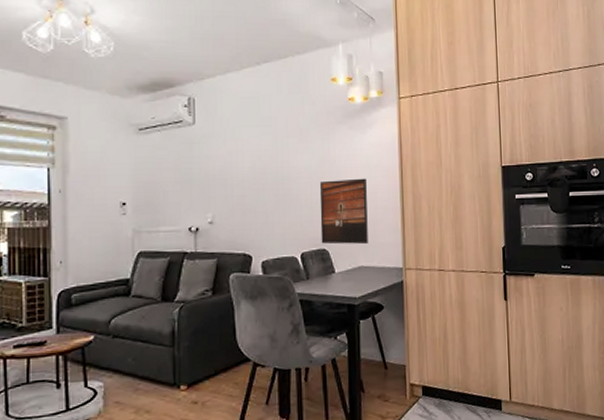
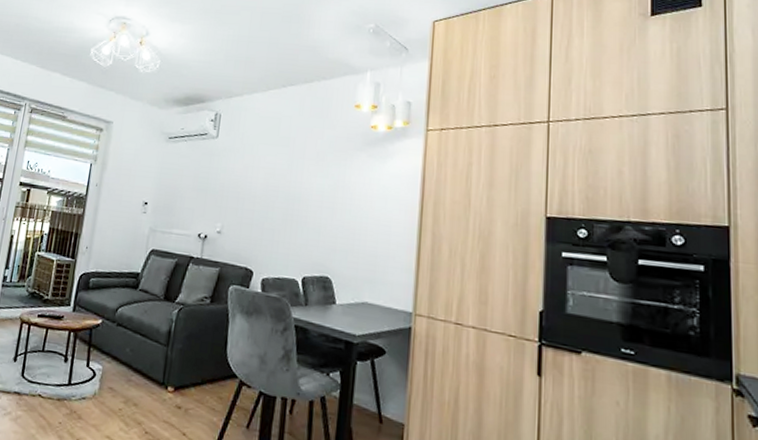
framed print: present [319,178,368,245] -> none [324,206,381,280]

